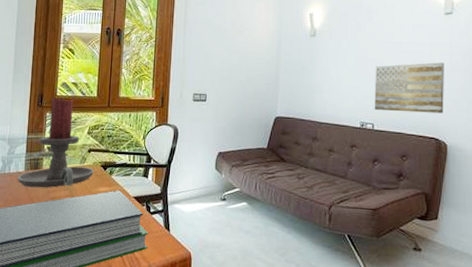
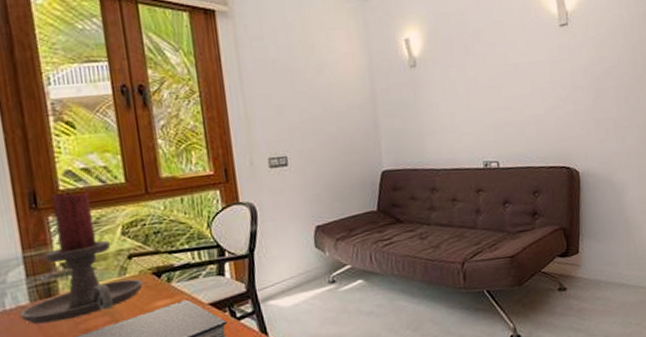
wall art: present [374,62,445,114] -> none [491,81,571,145]

